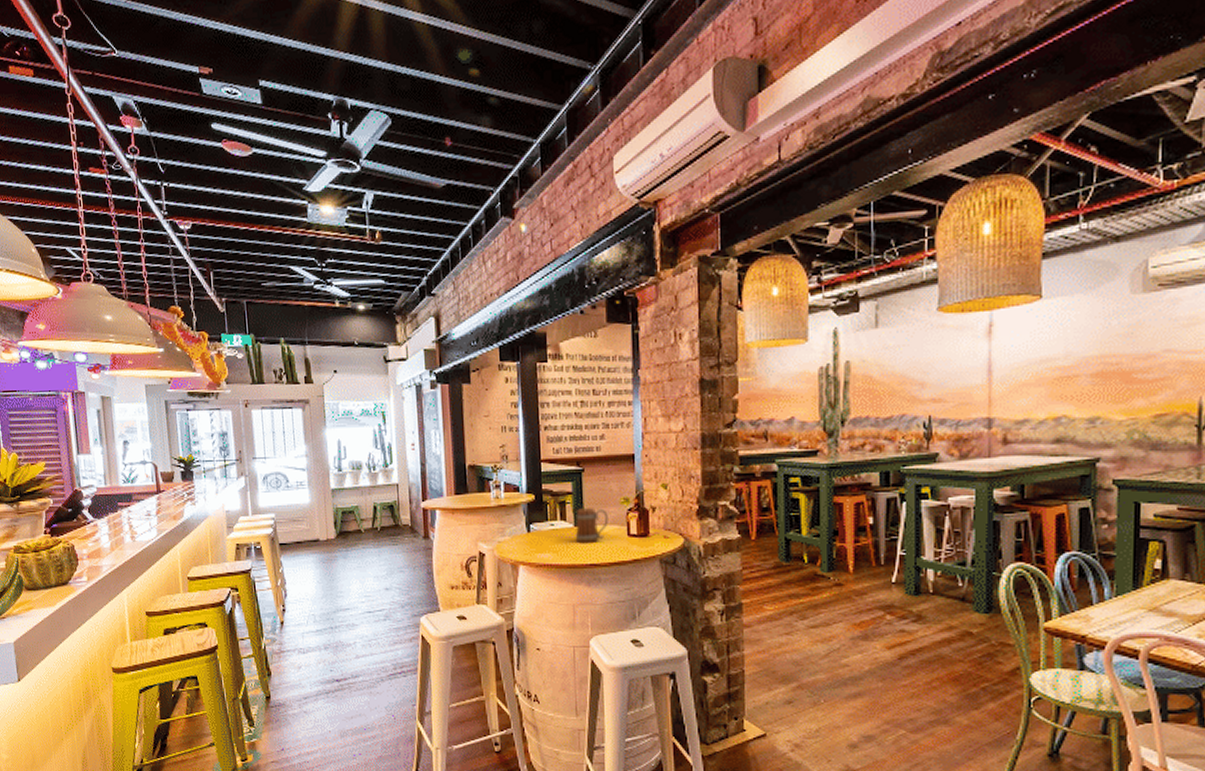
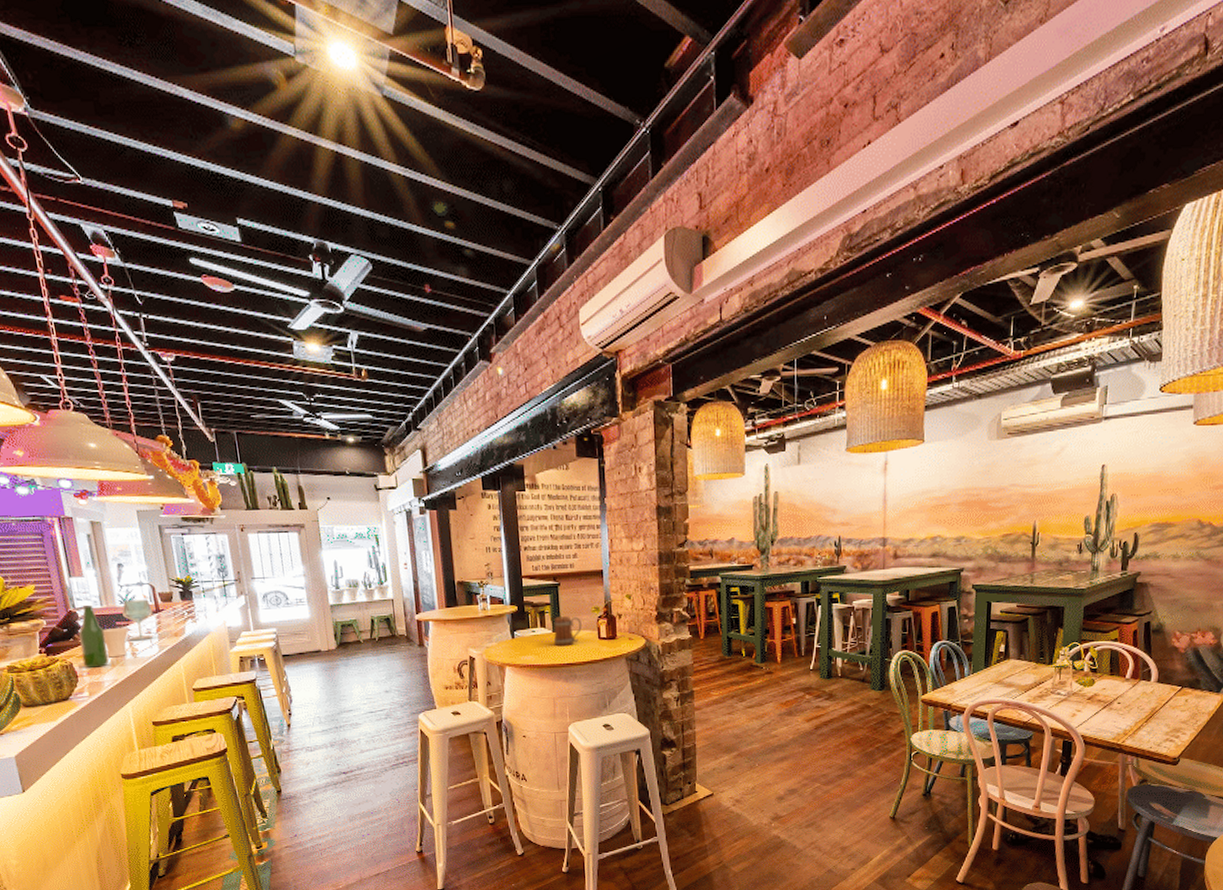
beer bottle: none [82,485,109,551] -> present [79,605,109,668]
cup: none [105,508,129,541] -> present [103,627,128,658]
wine glass: none [125,479,154,524] -> present [122,599,154,641]

